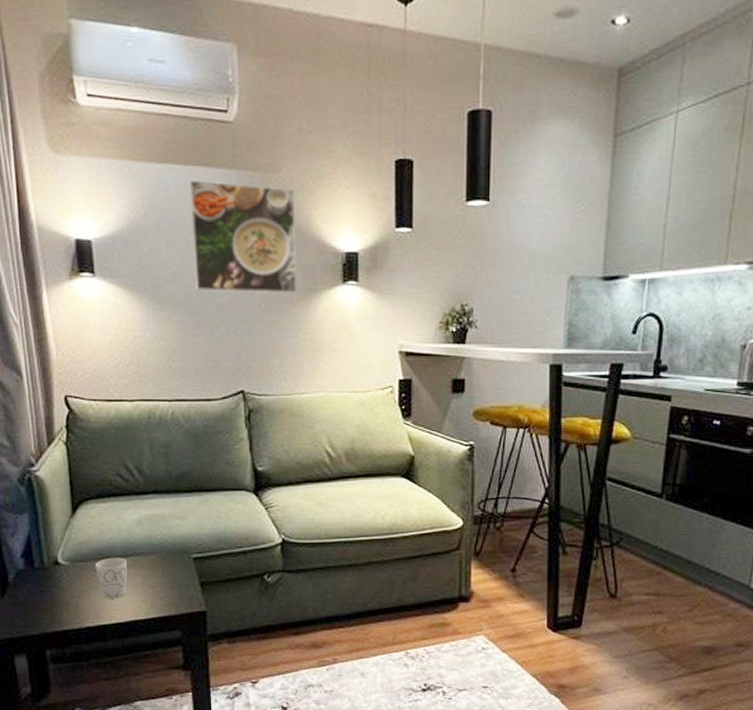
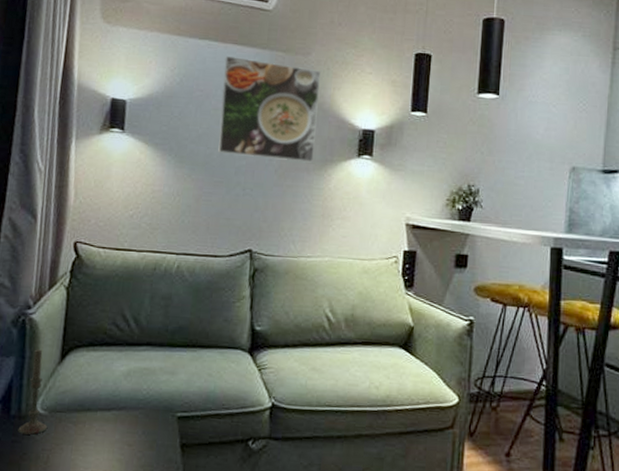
candle: none [44,505,72,584] -> present [18,349,48,435]
mug: present [95,557,128,598] -> none [73,410,108,455]

